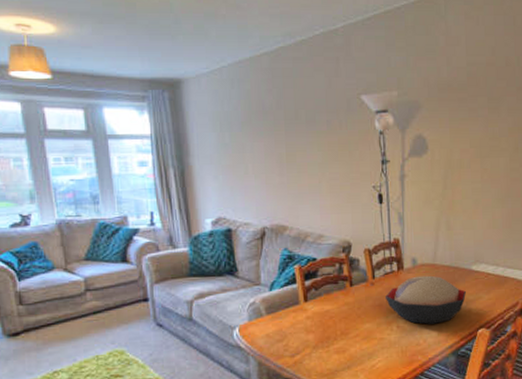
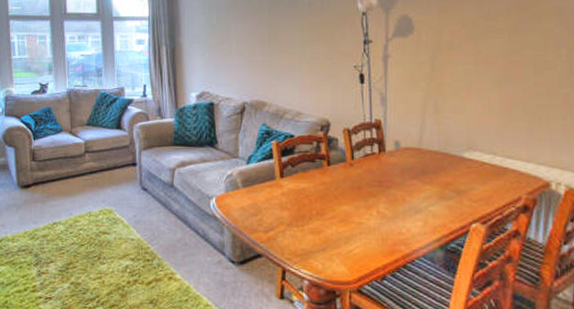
decorative bowl: present [386,275,466,324] -> none [365,160,457,213]

